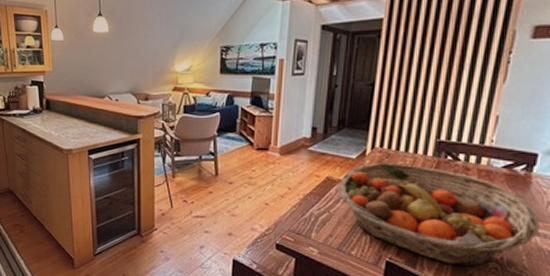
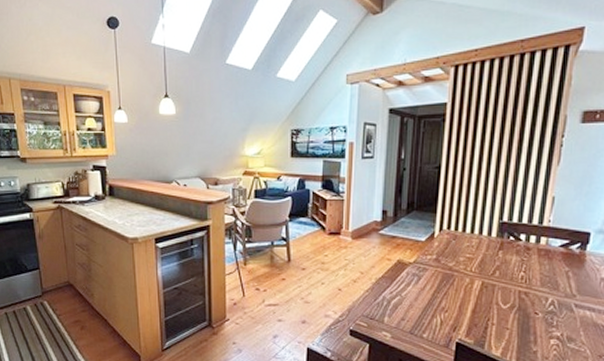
fruit basket: present [338,163,540,266] -> none [409,245,594,344]

